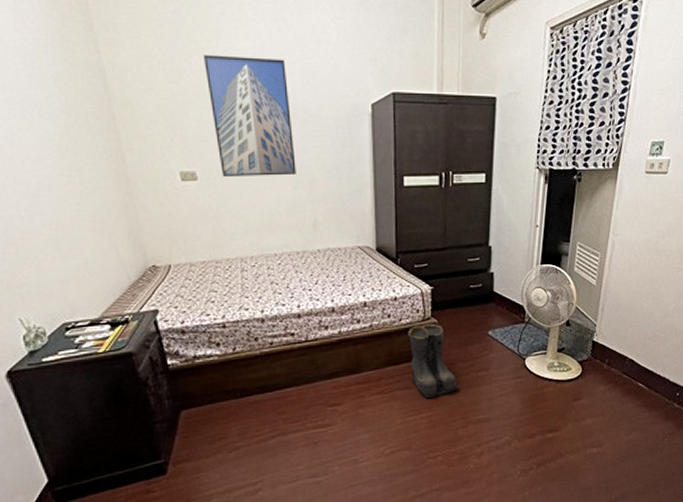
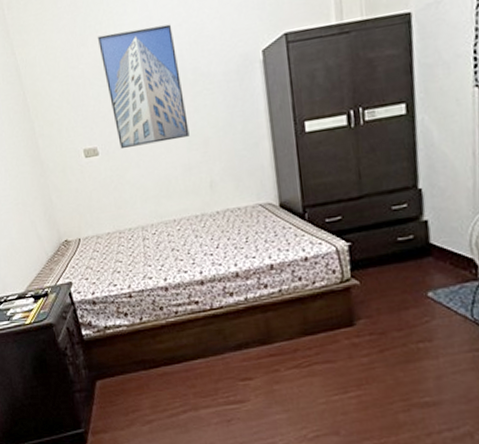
boots: present [407,323,461,398] -> none [323,285,397,375]

